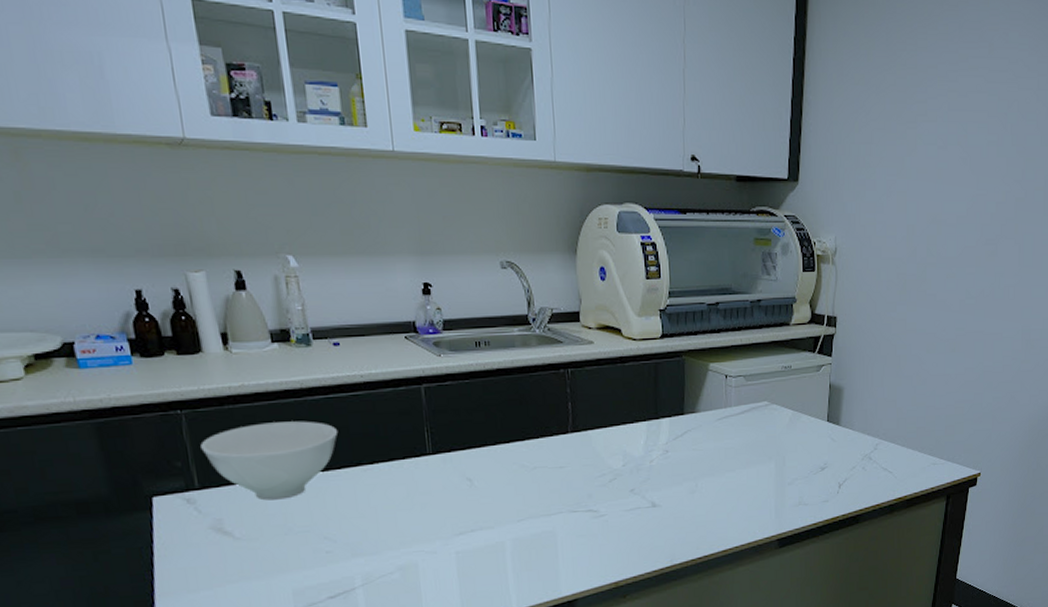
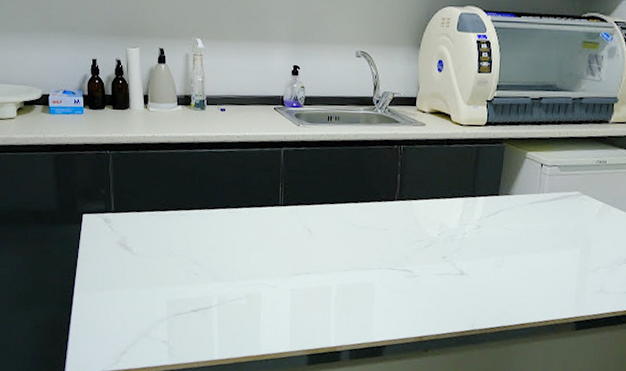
bowl: present [200,421,338,501] -> none [119,166,216,228]

